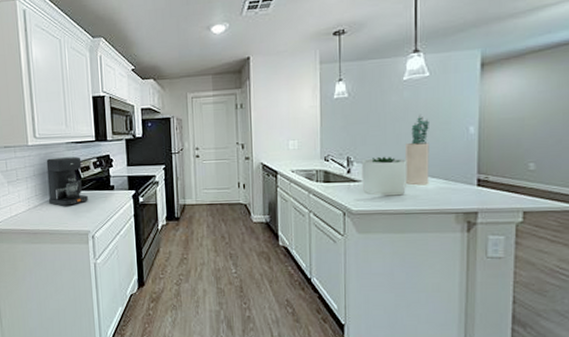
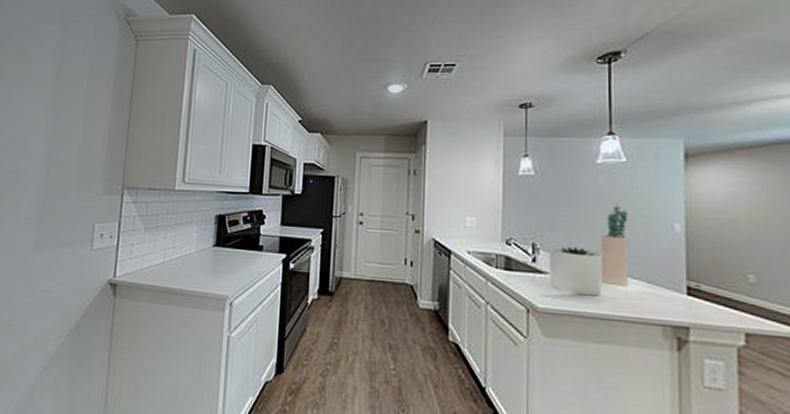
coffee maker: present [46,156,88,206] -> none [186,206,232,264]

